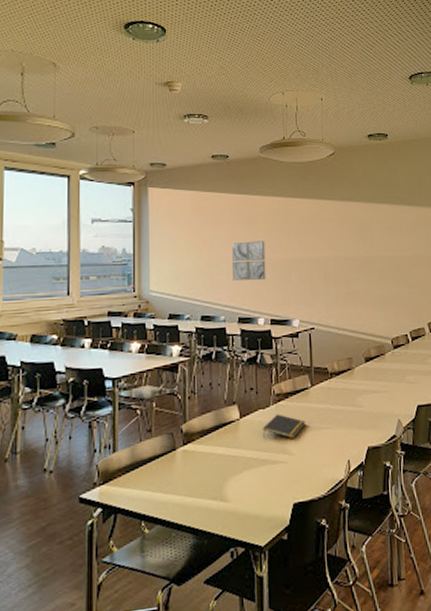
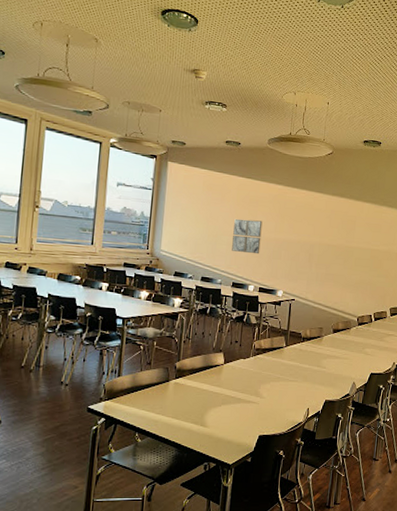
notepad: present [263,414,305,439] -> none [241,364,277,386]

